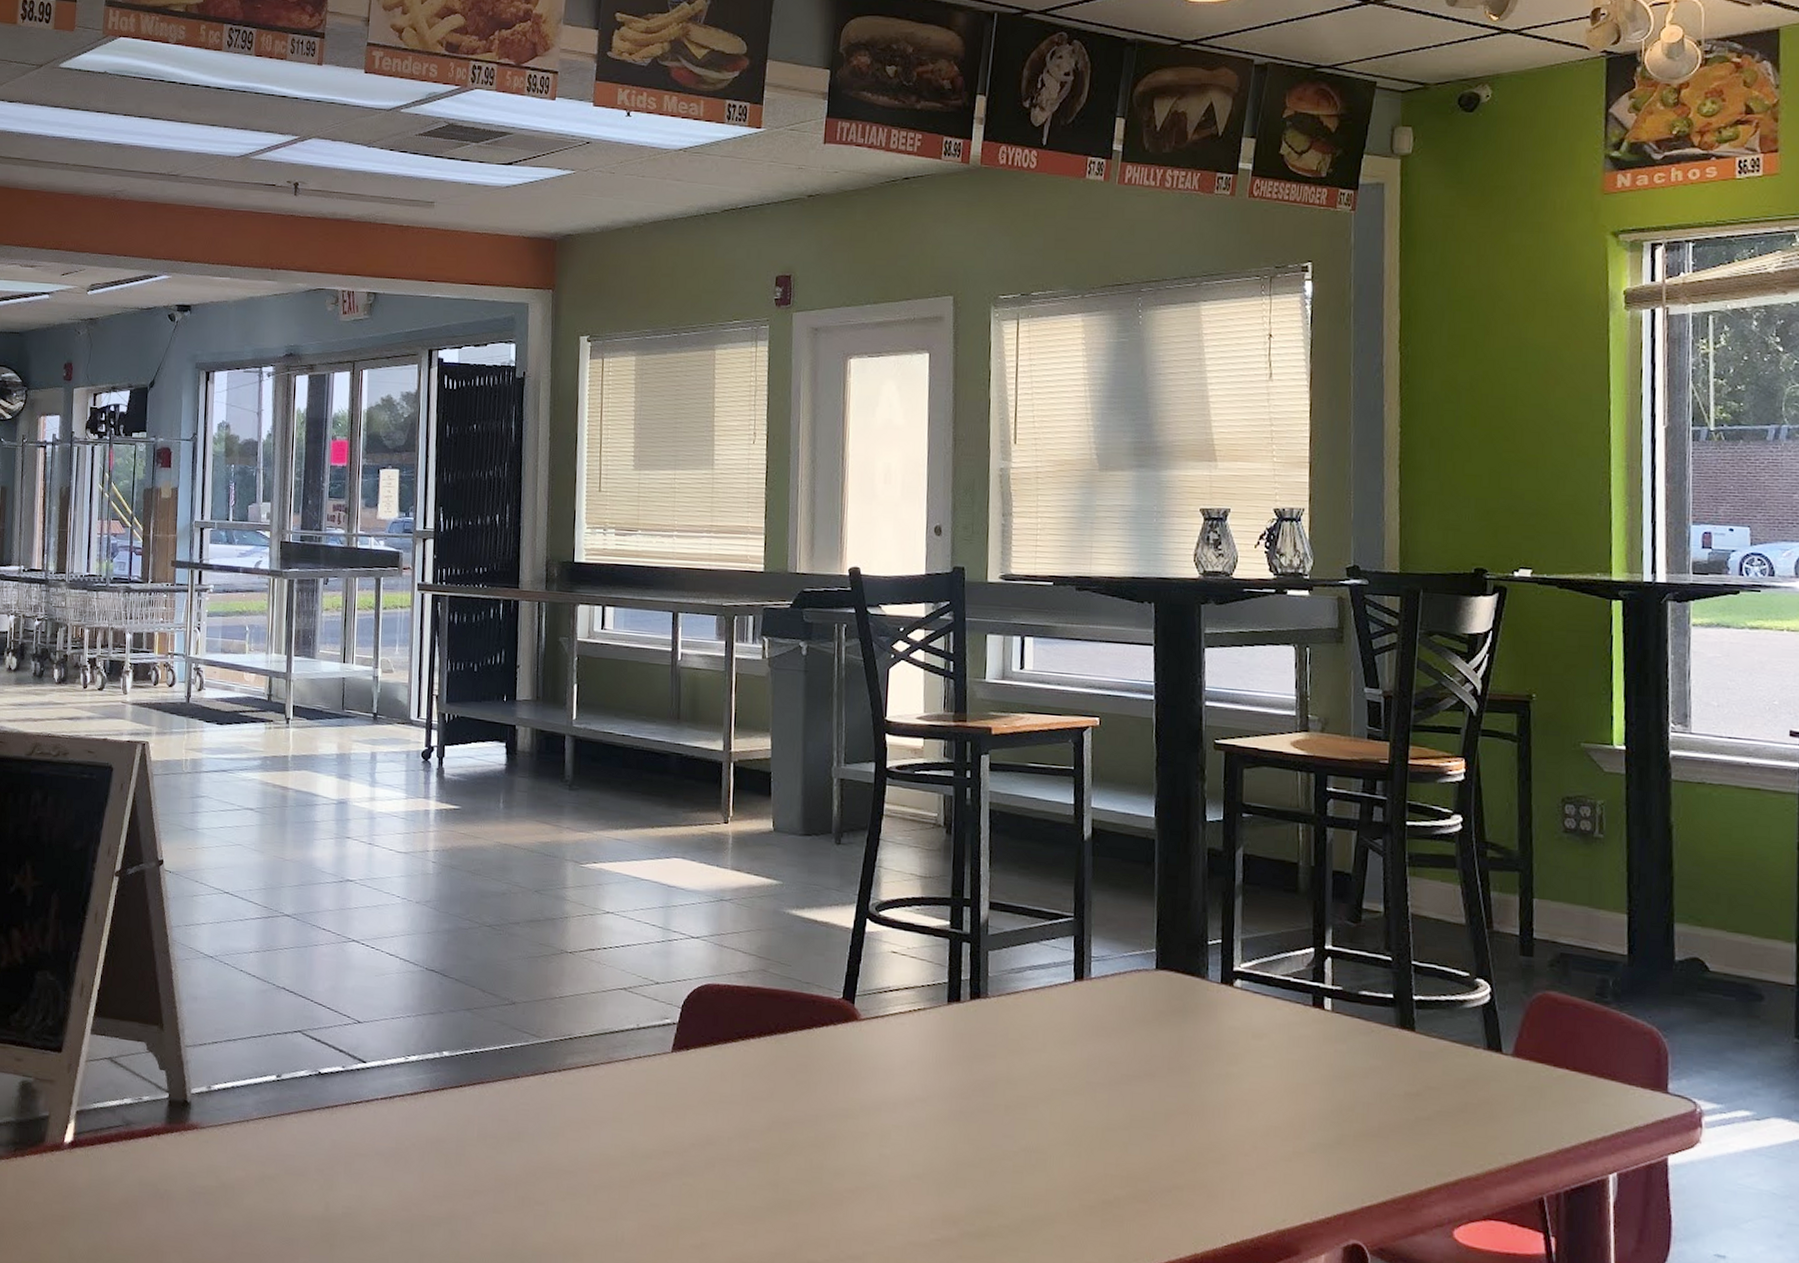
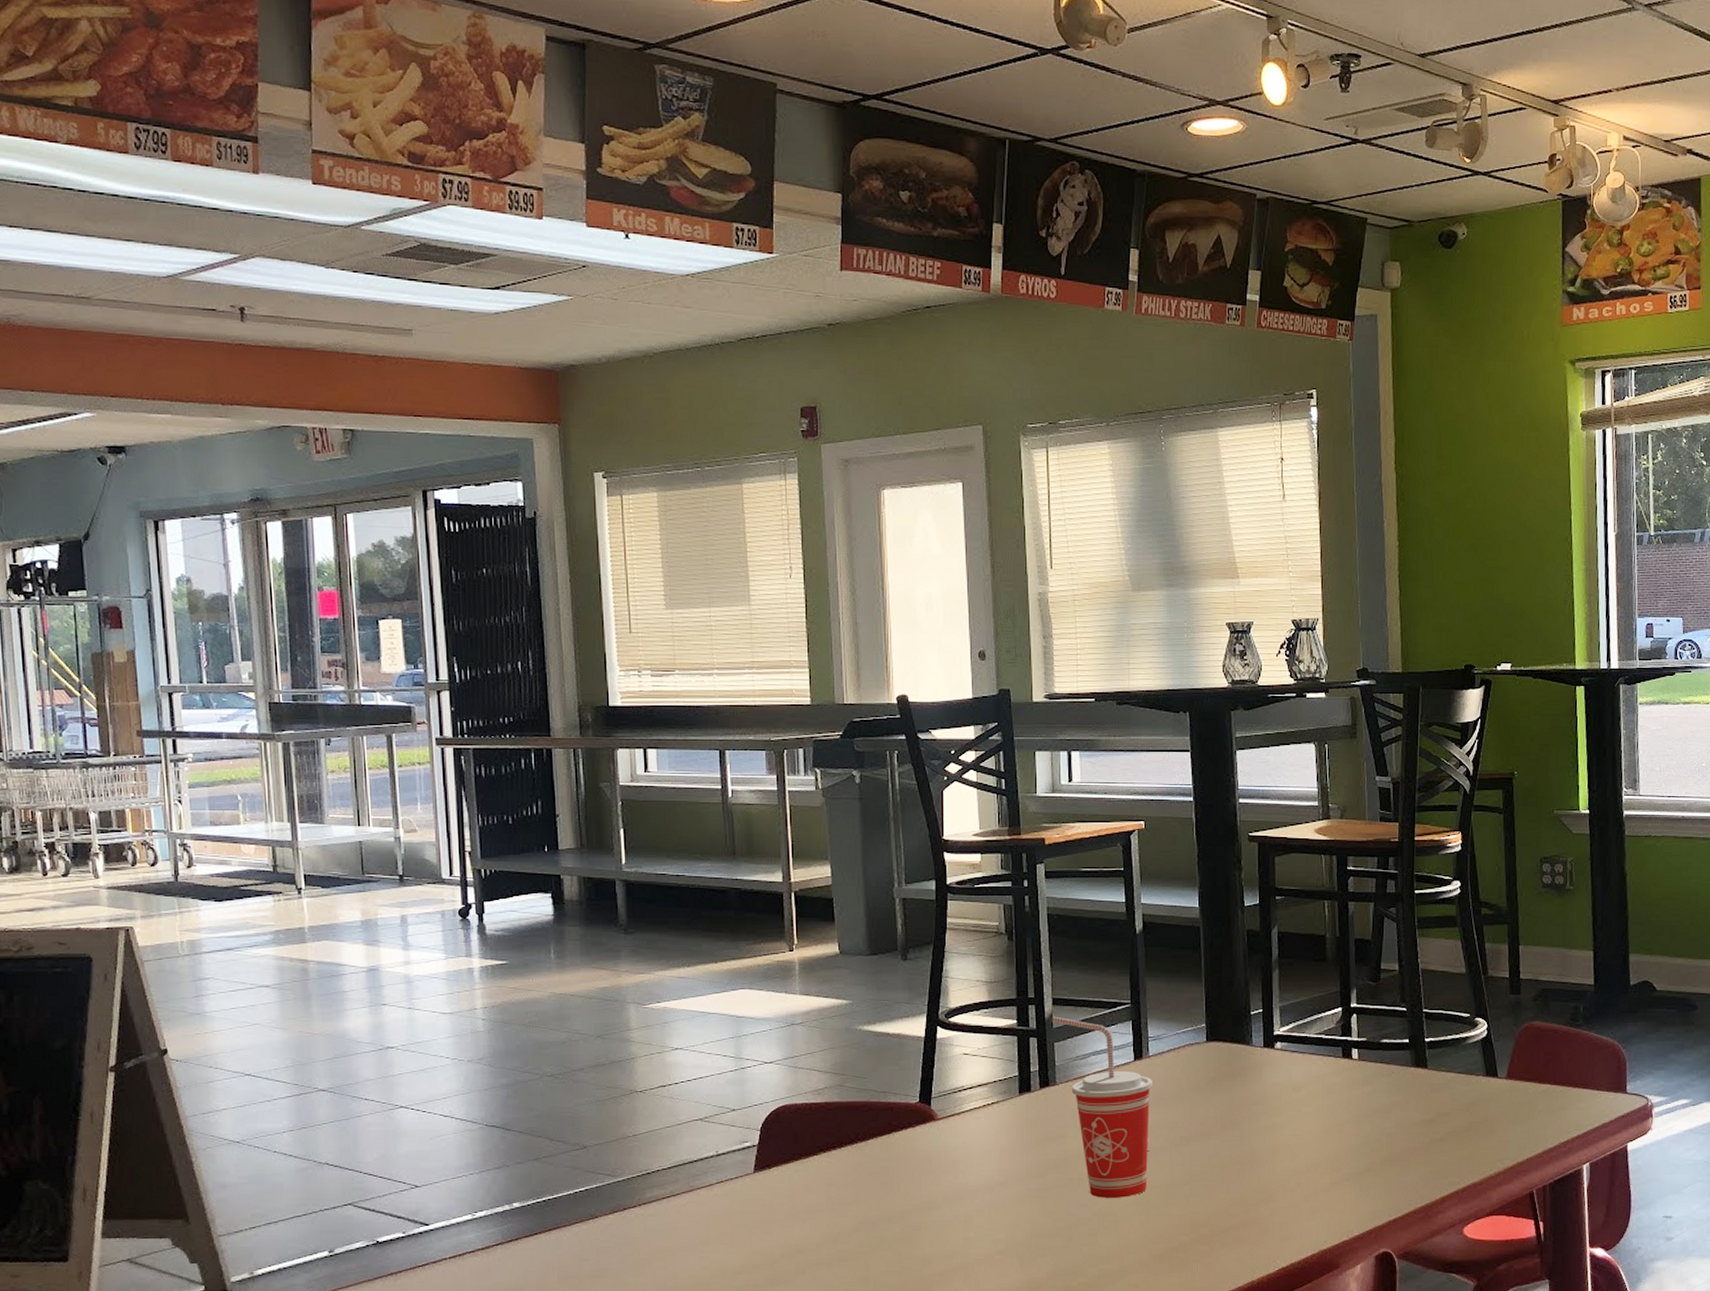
beverage cup: none [987,921,1094,1135] -> present [1051,1016,1153,1198]

